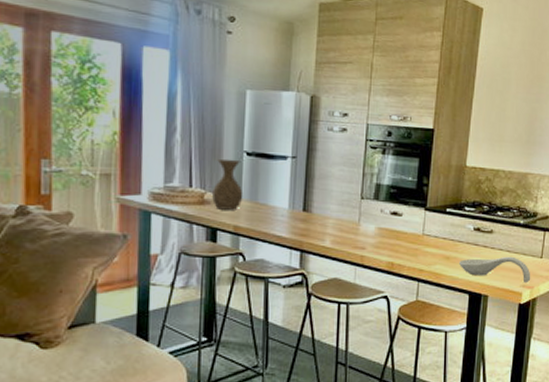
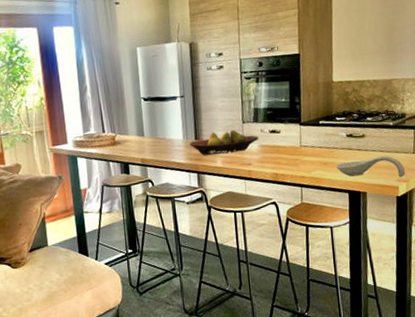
vase: present [211,158,244,210] -> none [120,105,146,147]
fruit bowl: none [295,205,378,232] -> present [189,130,259,155]

